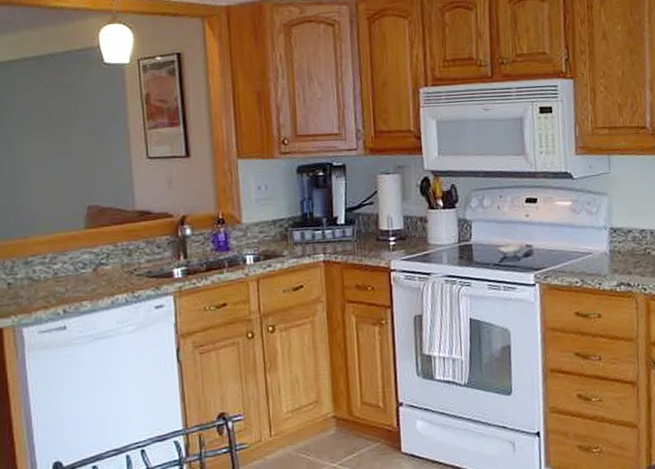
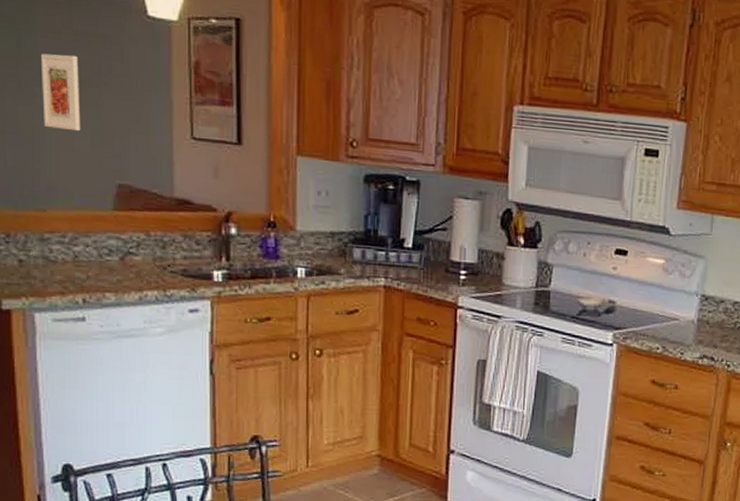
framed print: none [18,104,54,168] -> present [40,53,81,132]

